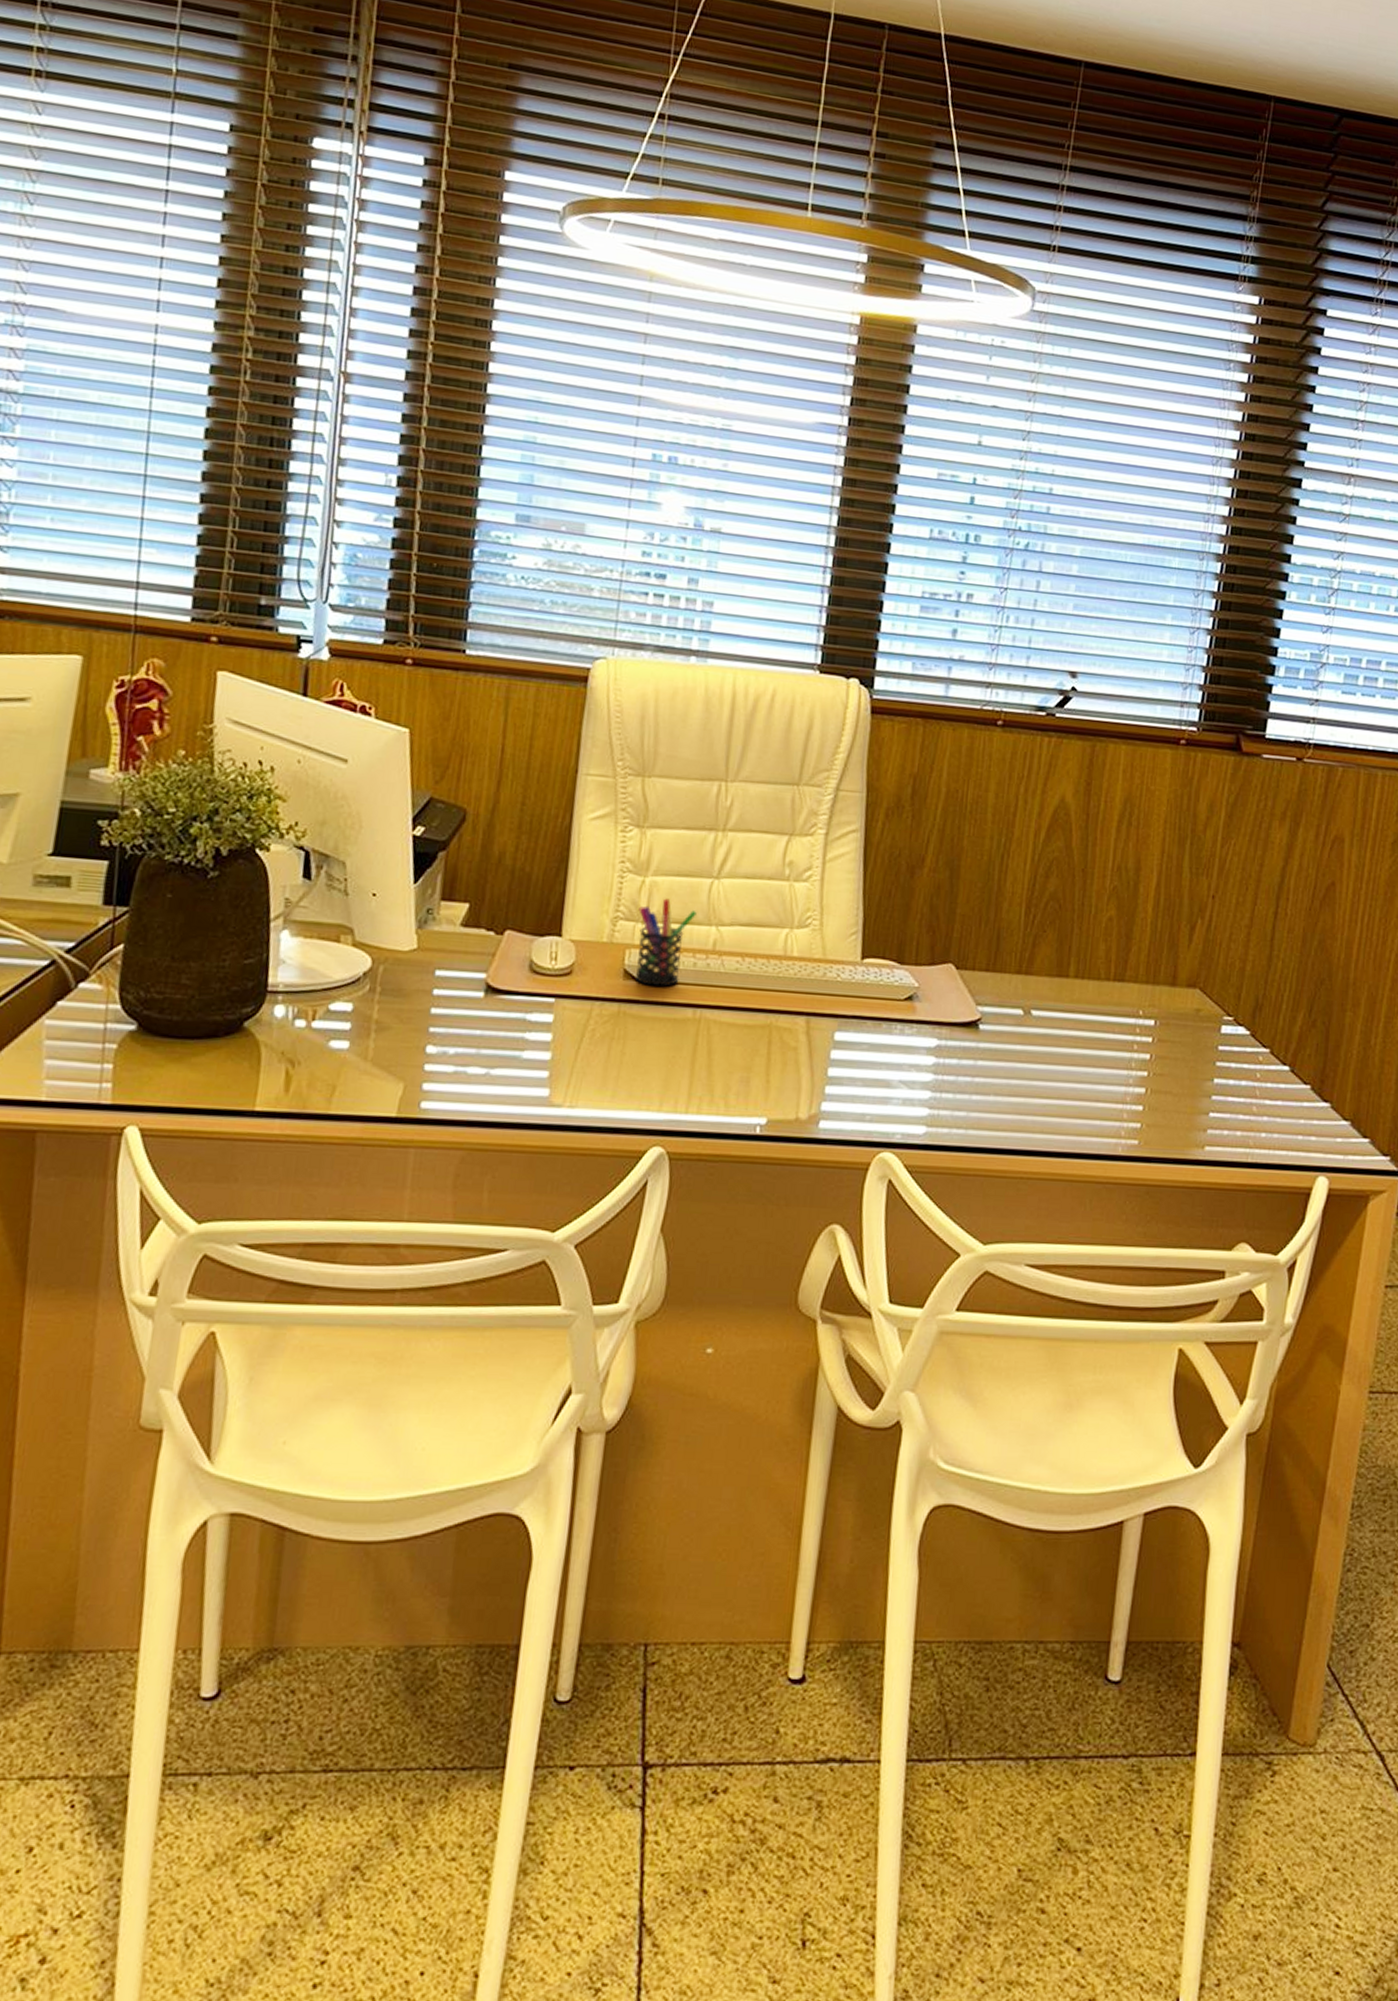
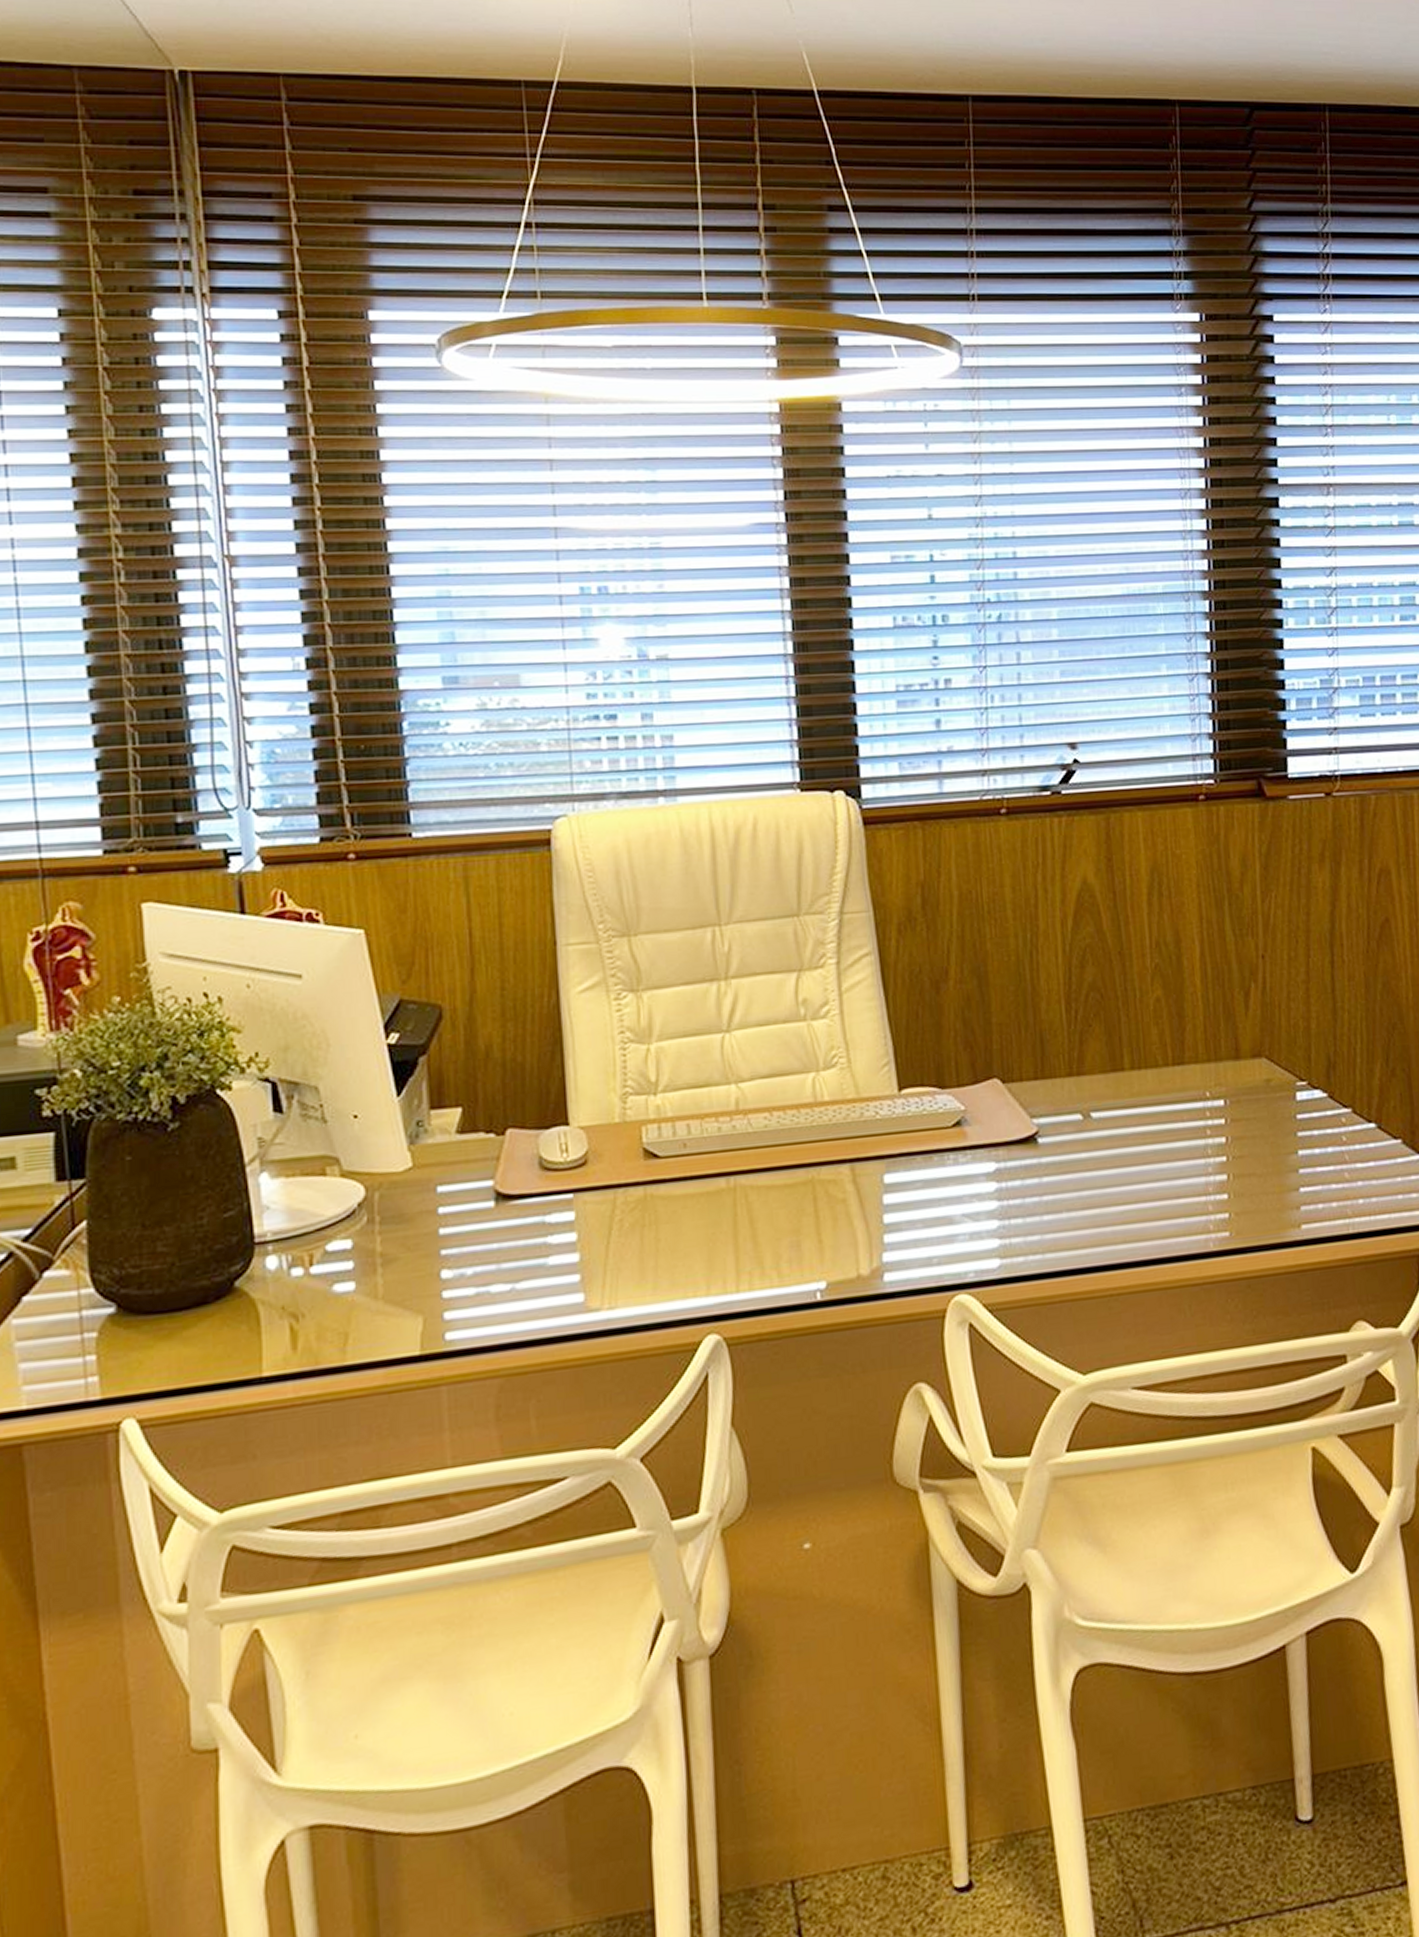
pen holder: present [634,898,697,987] -> none [648,1063,712,1161]

